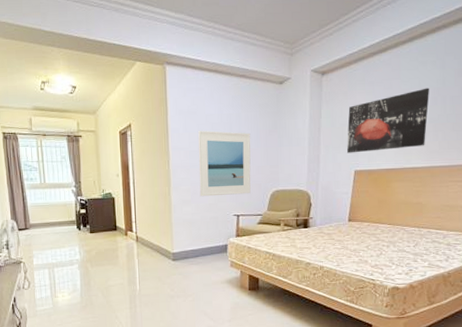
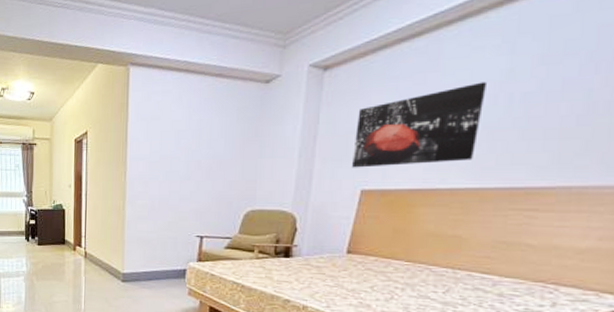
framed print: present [198,130,251,197] -> none [158,138,224,214]

